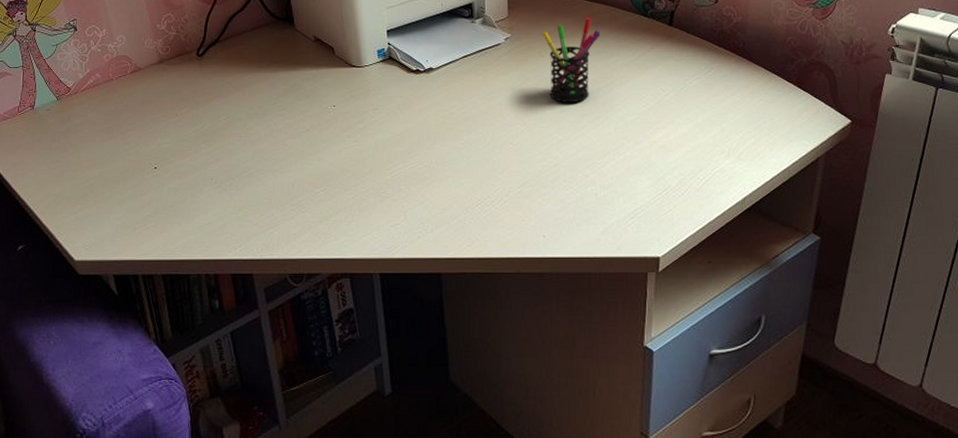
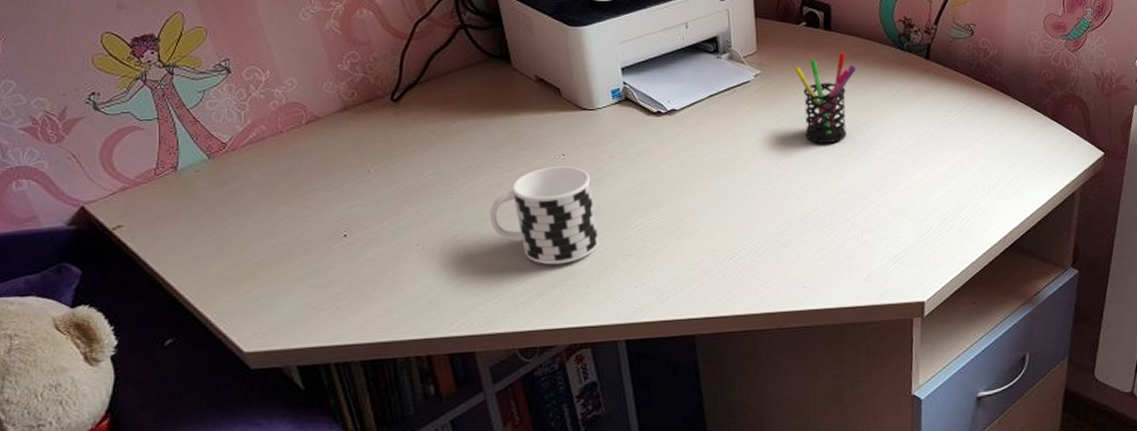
cup: none [270,116,362,202] -> present [489,166,600,265]

